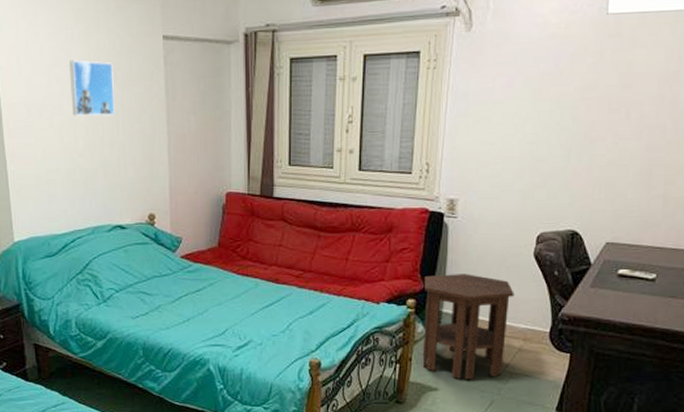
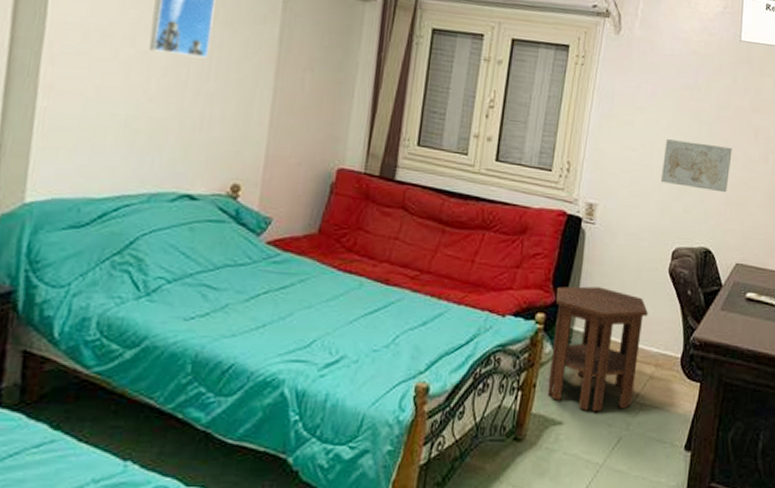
wall art: none [521,128,600,175] -> present [660,139,732,193]

